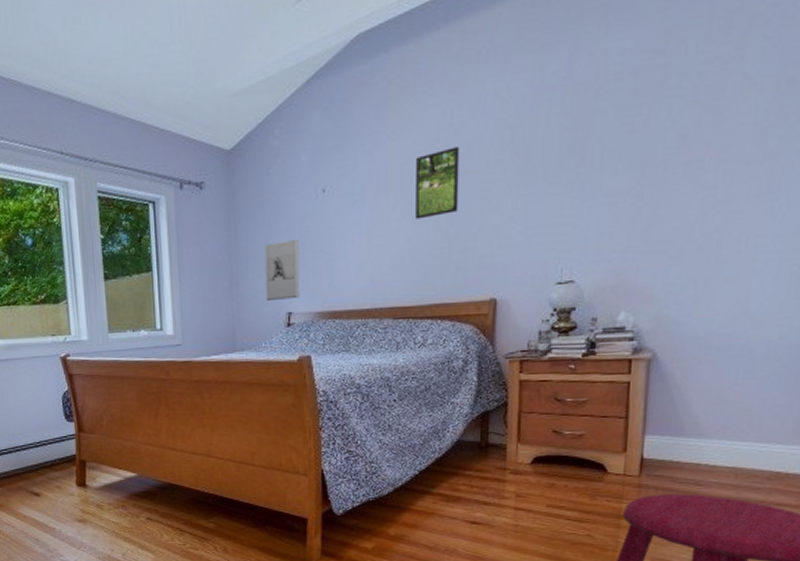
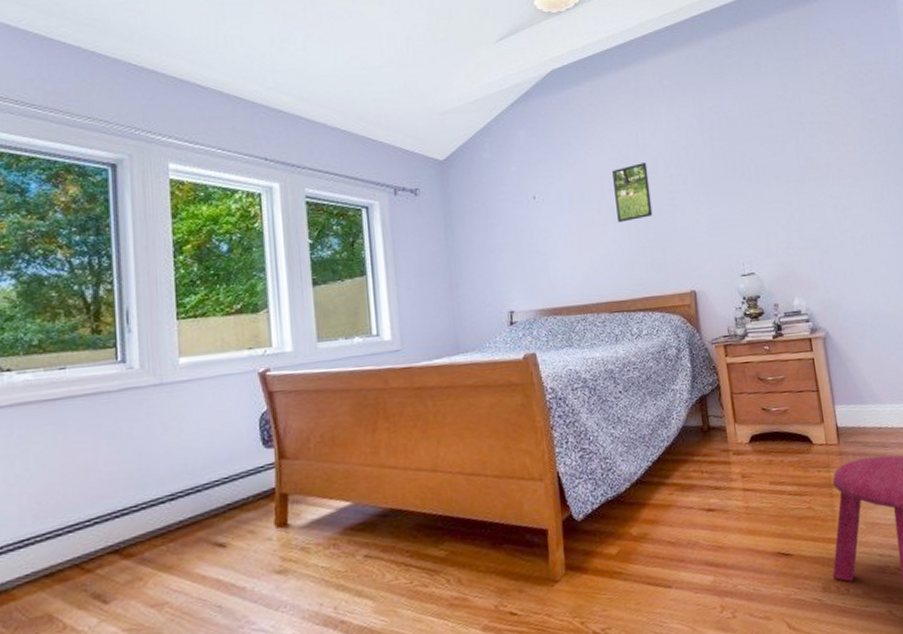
wall sculpture: present [264,239,300,300] -> none [482,241,520,300]

